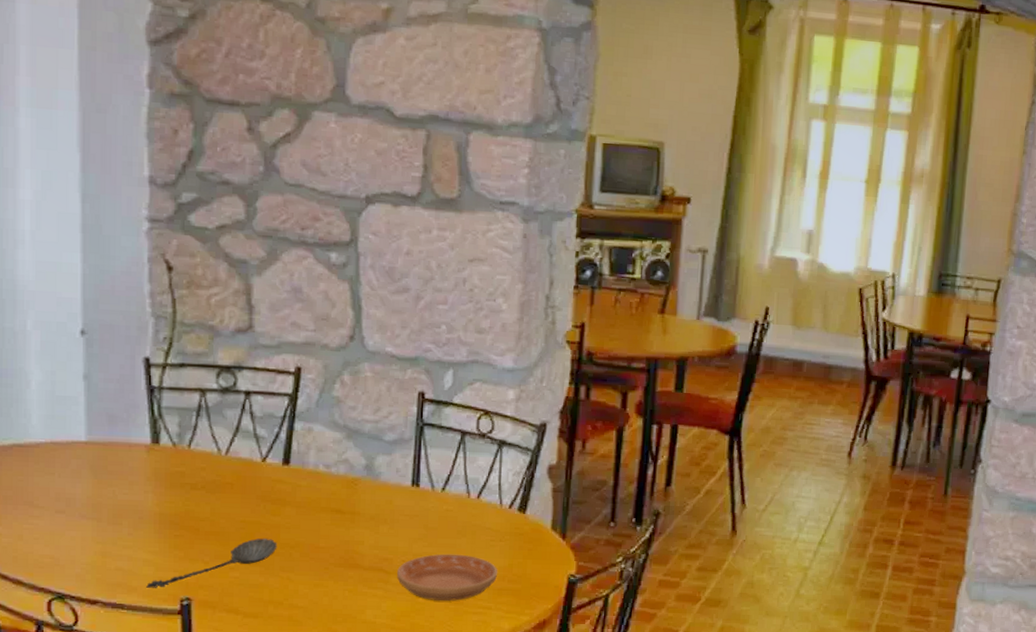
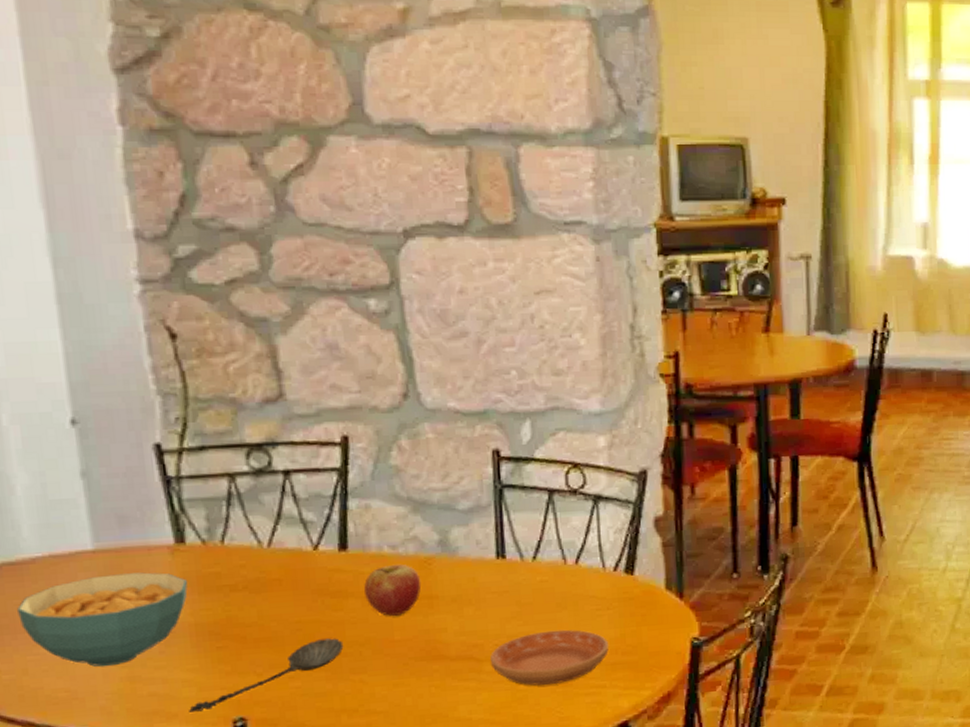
cereal bowl: none [21,464,157,541] -> present [17,572,188,667]
fruit: none [300,481,347,527] -> present [364,564,422,617]

